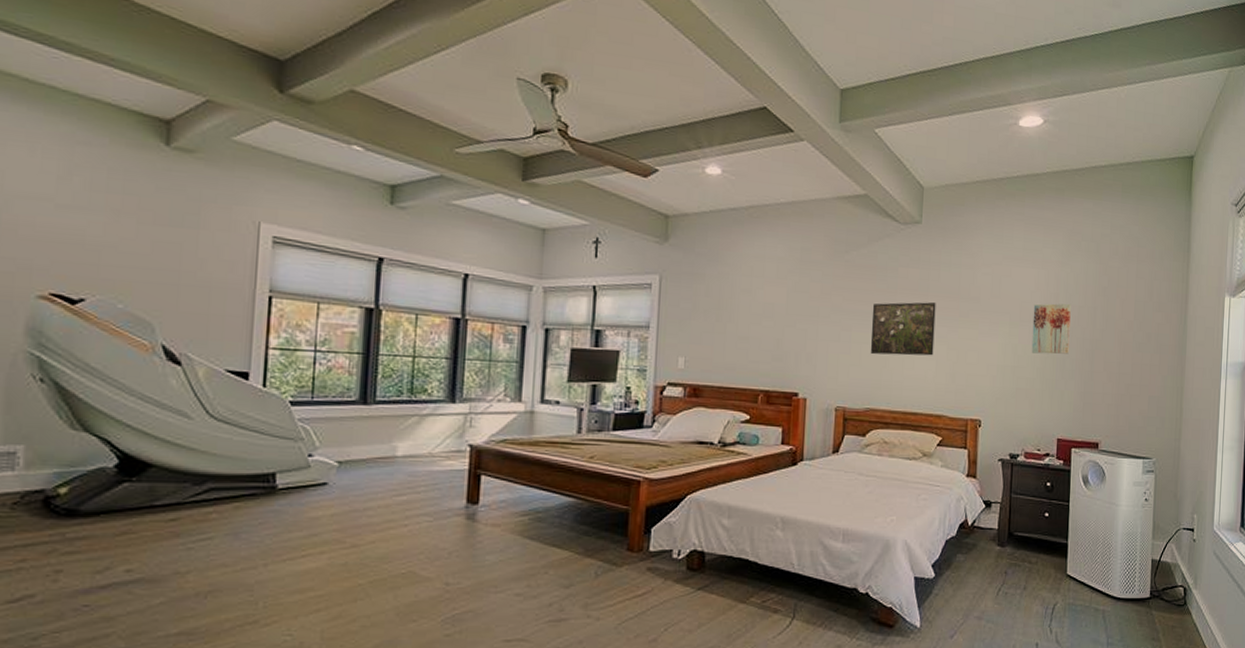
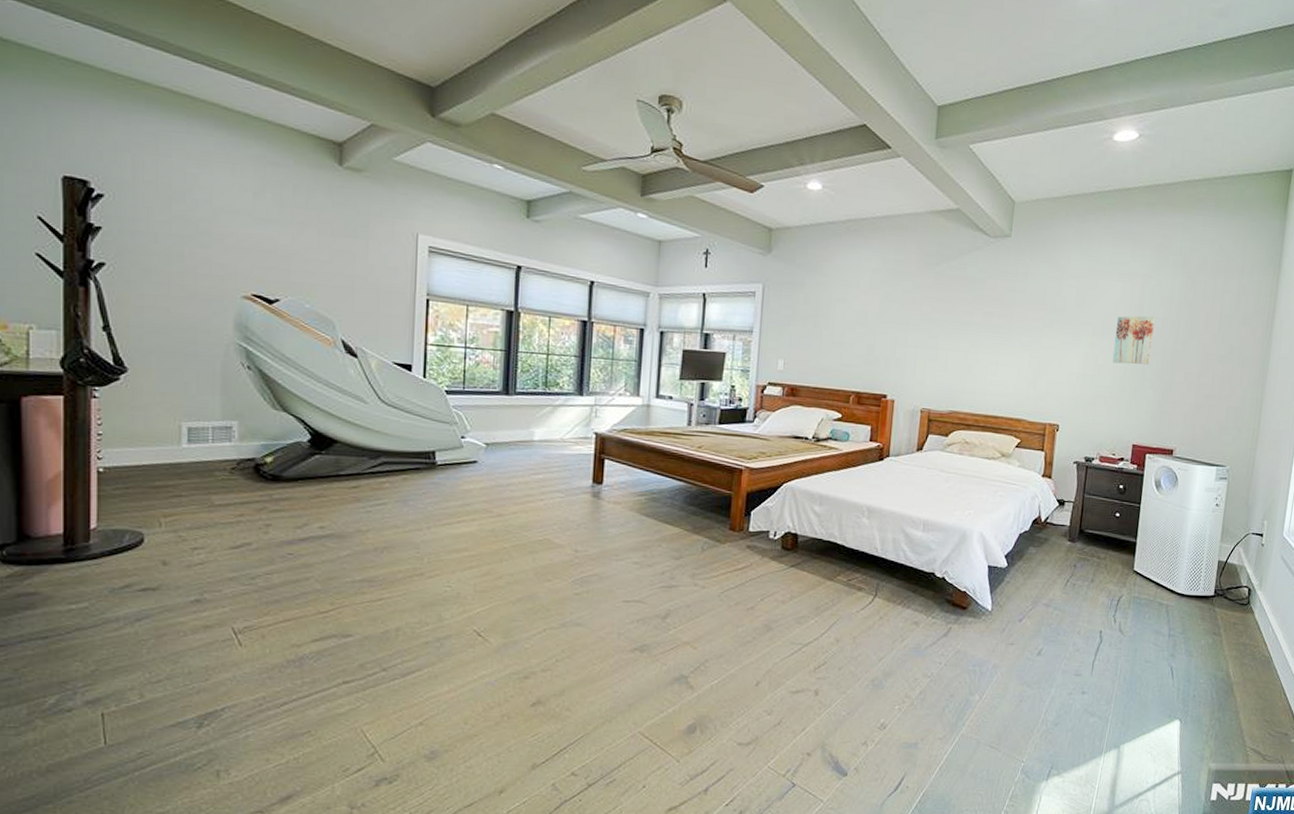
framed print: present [870,302,936,356] -> none [955,312,1022,364]

